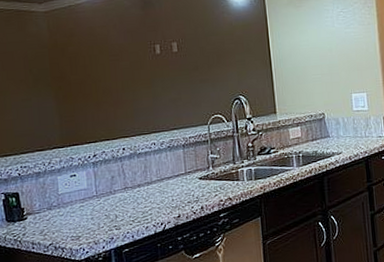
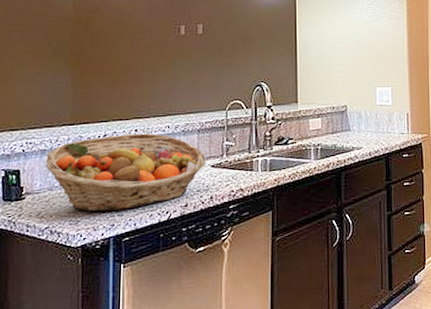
fruit basket: none [41,151,194,228] -> present [45,133,206,212]

